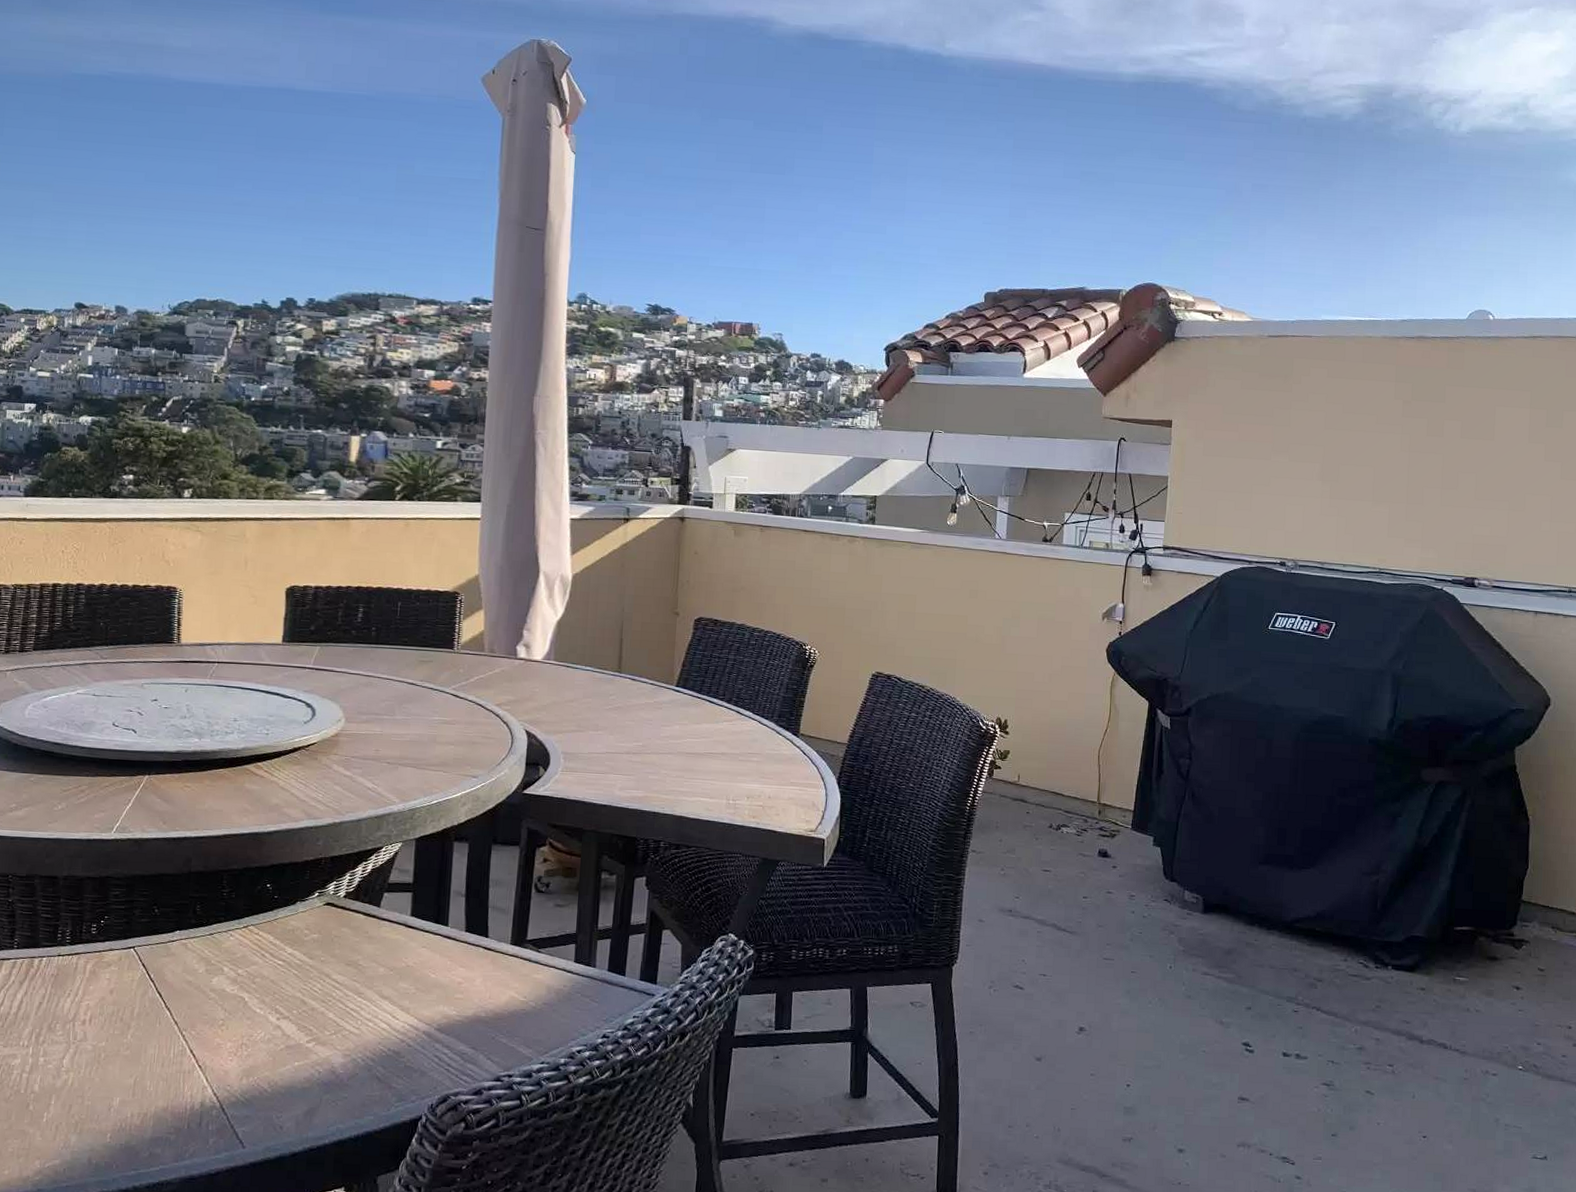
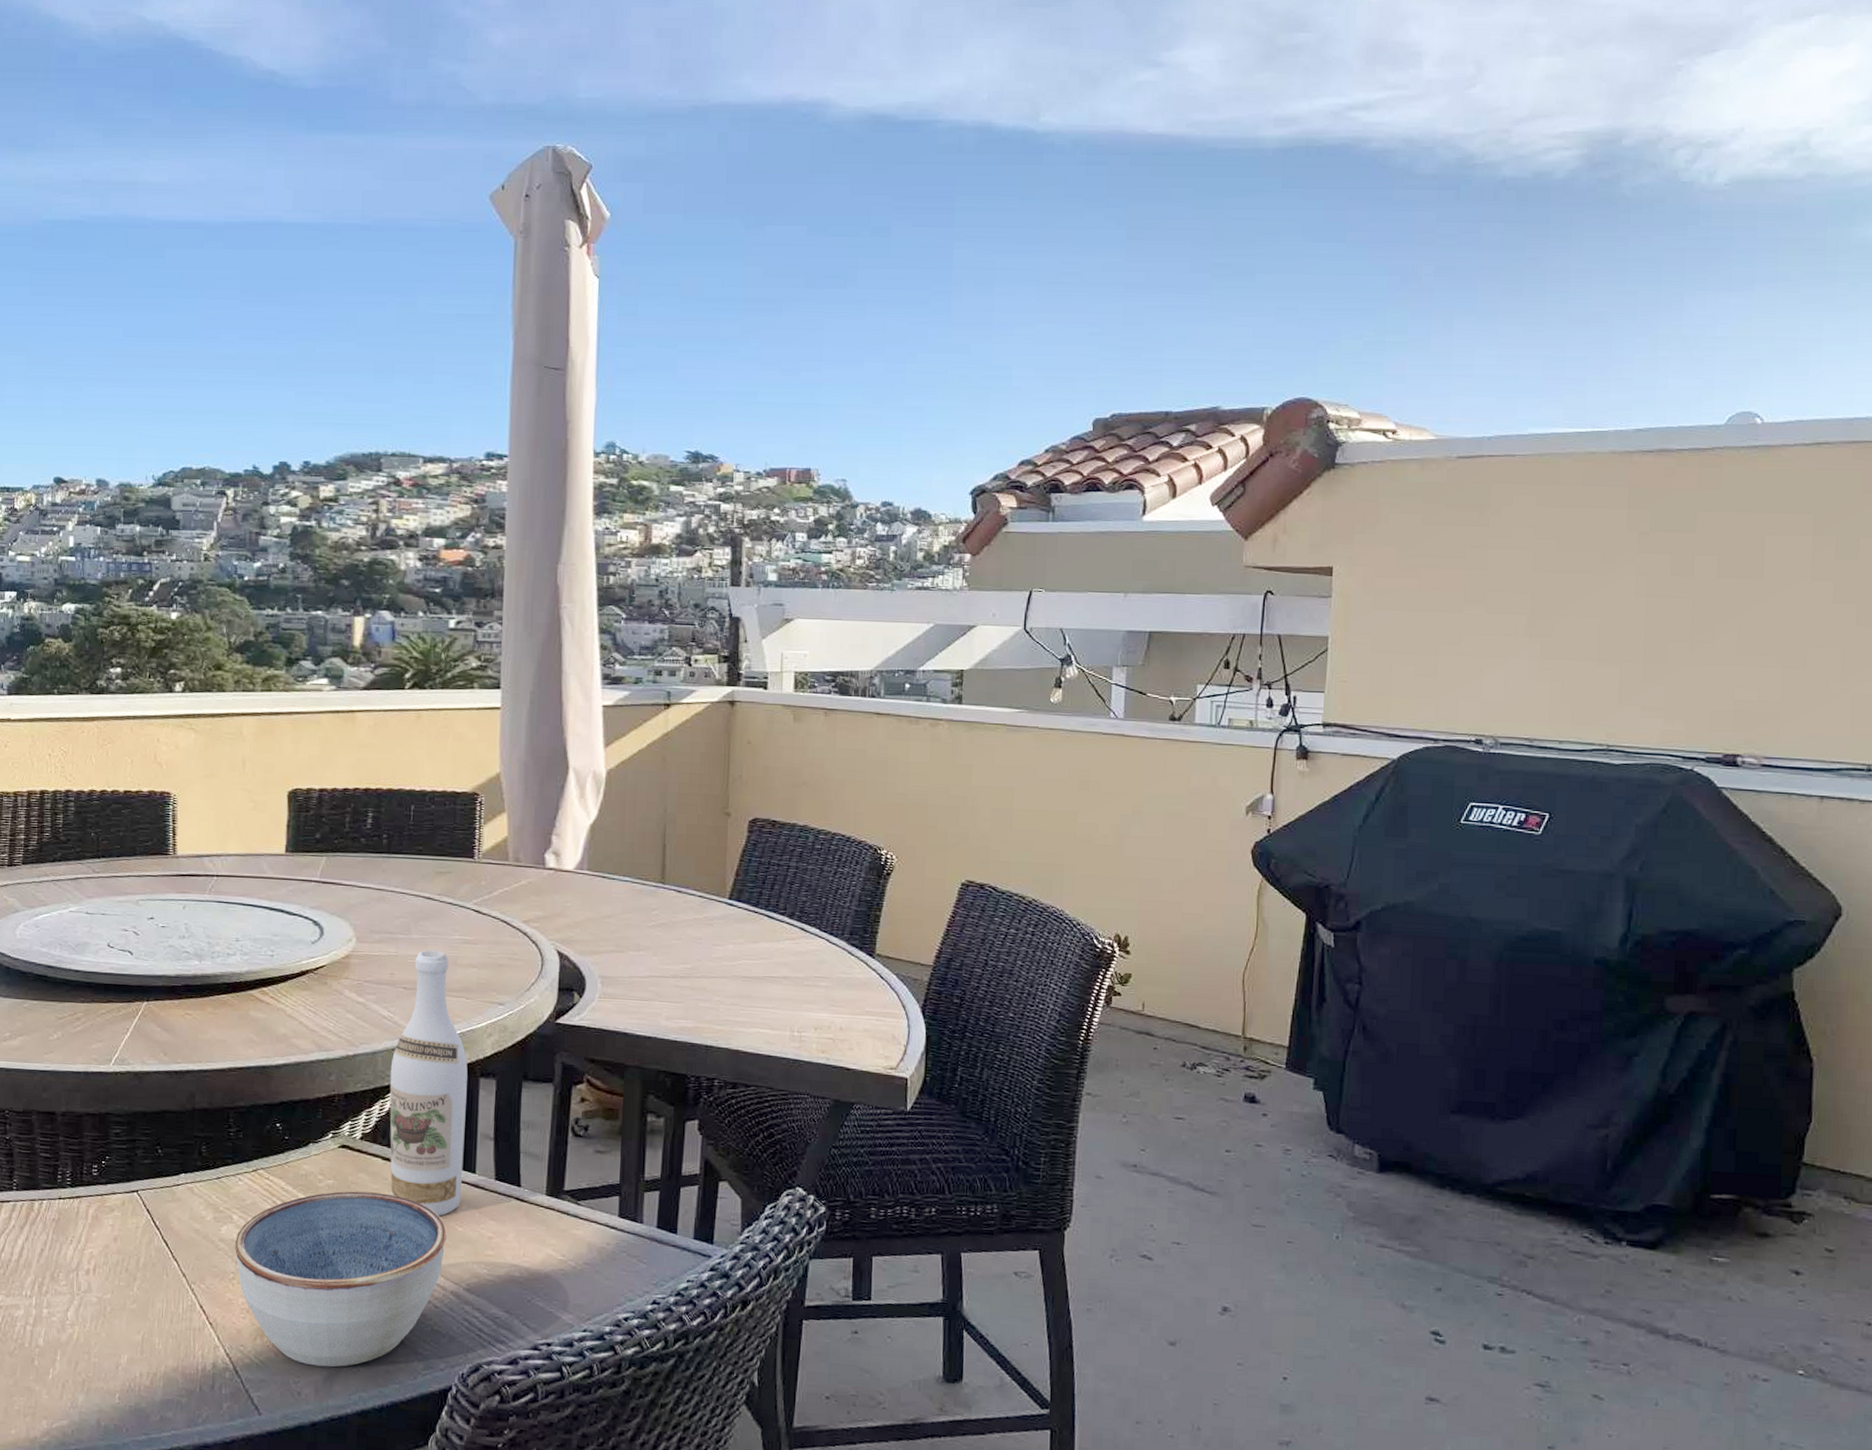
bowl: none [225,944,421,1103] -> present [235,1191,447,1368]
wine bottle: none [370,729,444,965] -> present [390,950,468,1217]

